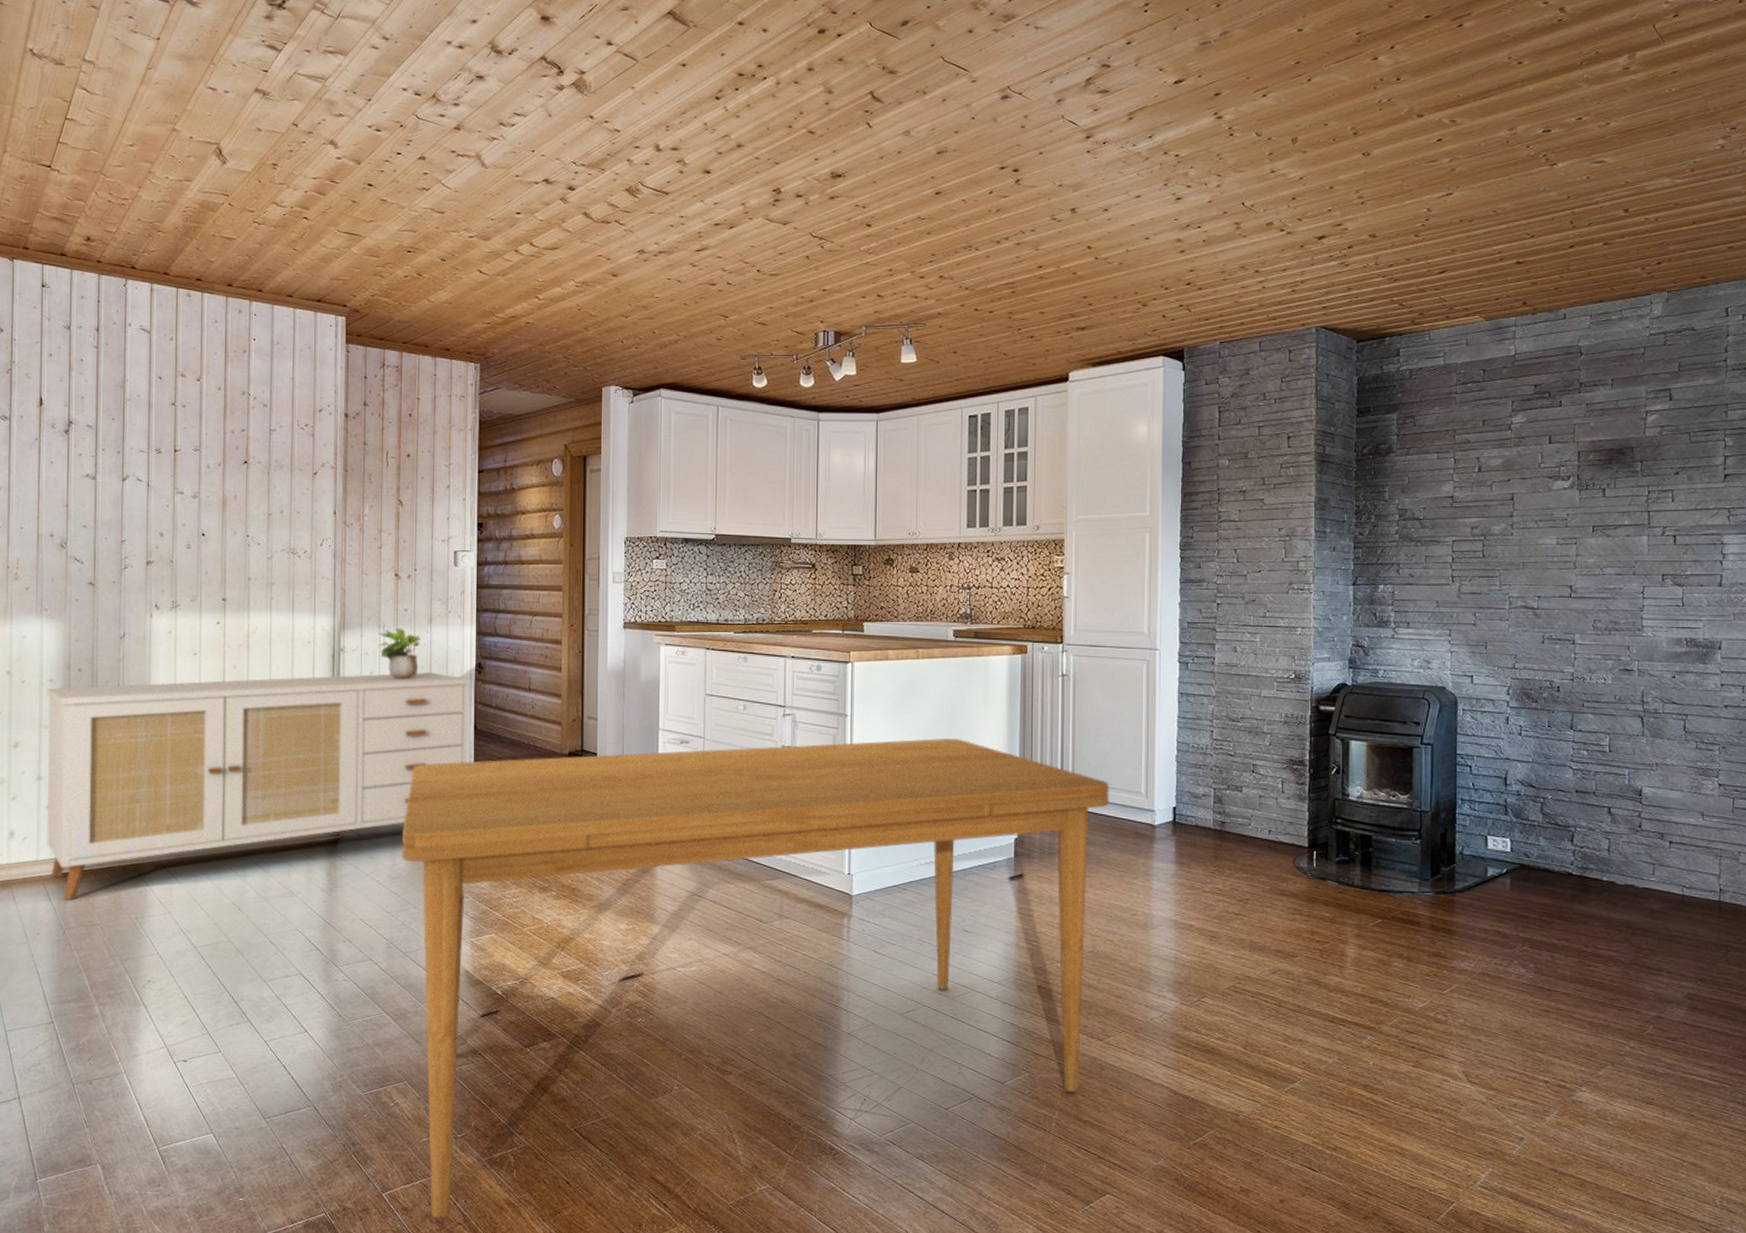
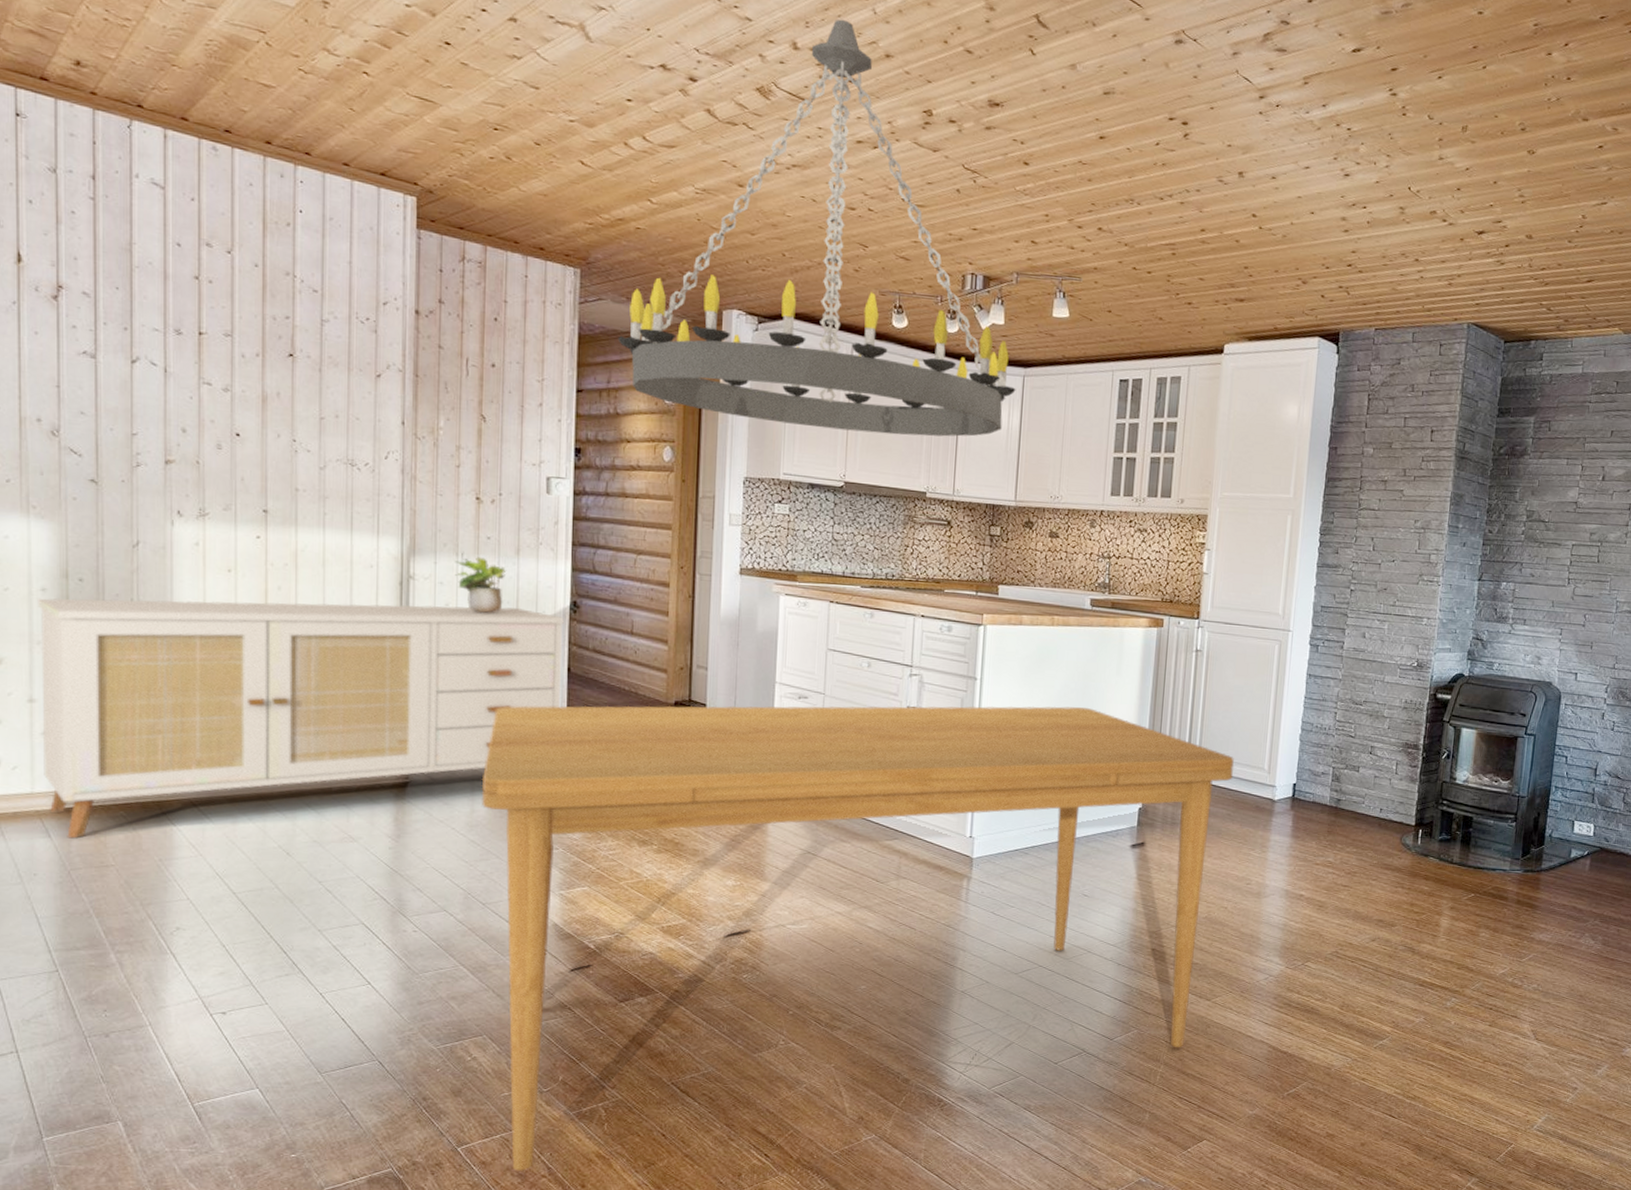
chandelier: none [512,119,870,487] -> present [617,19,1016,437]

